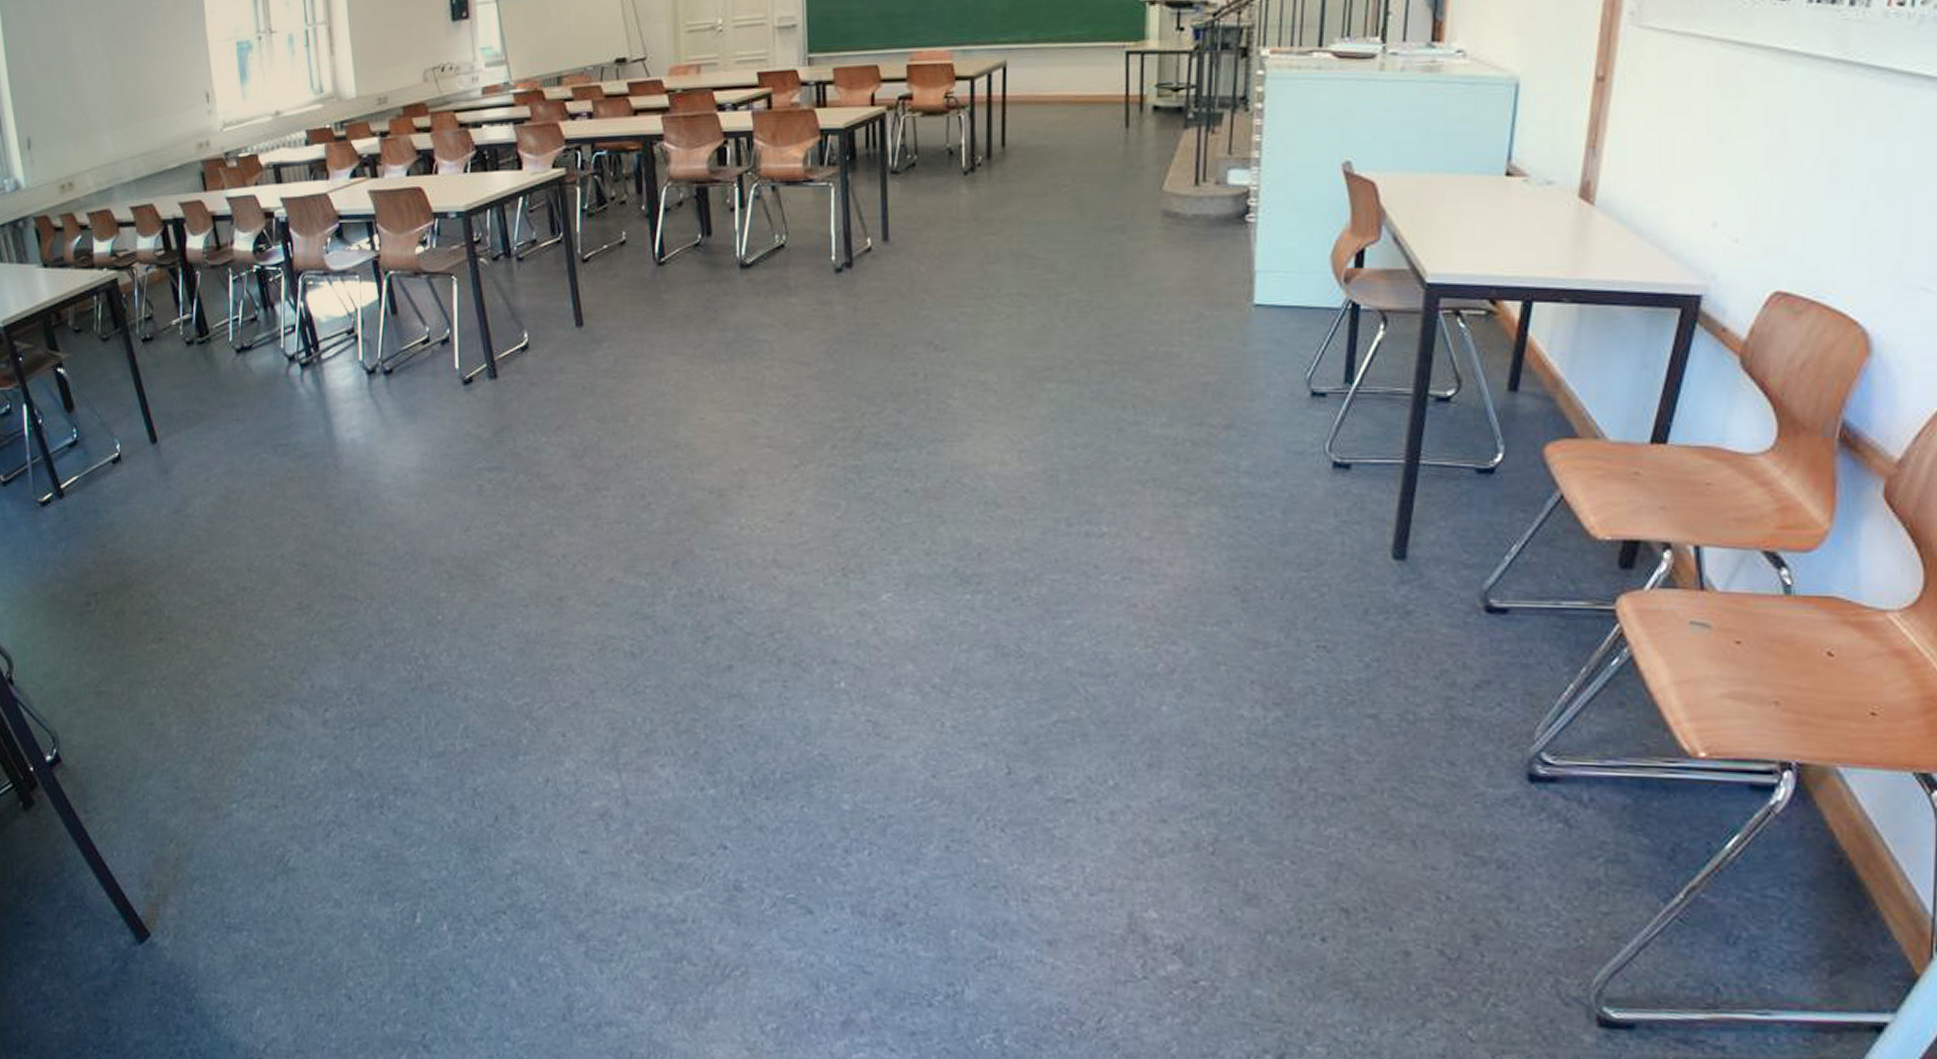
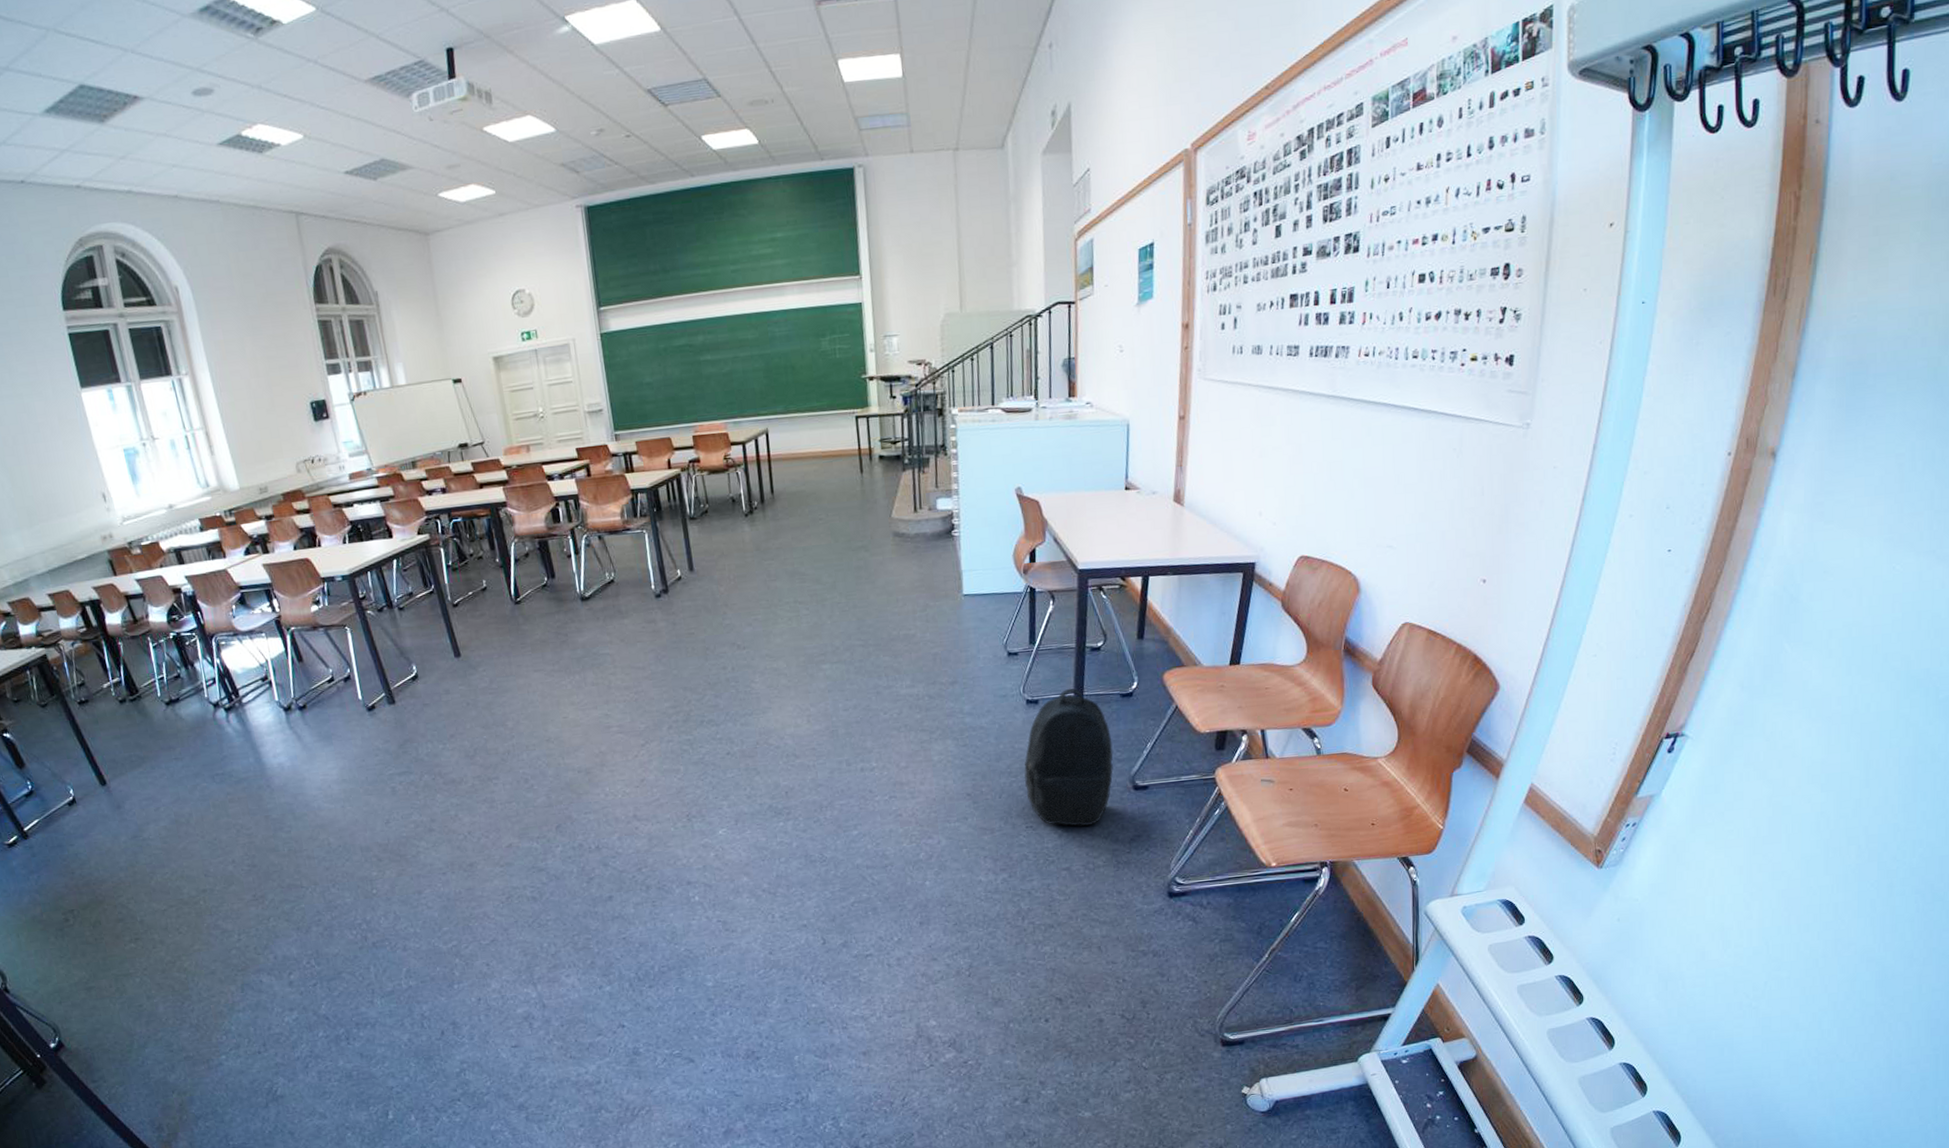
backpack: none [1319,451,1458,656] -> present [1024,688,1114,826]

